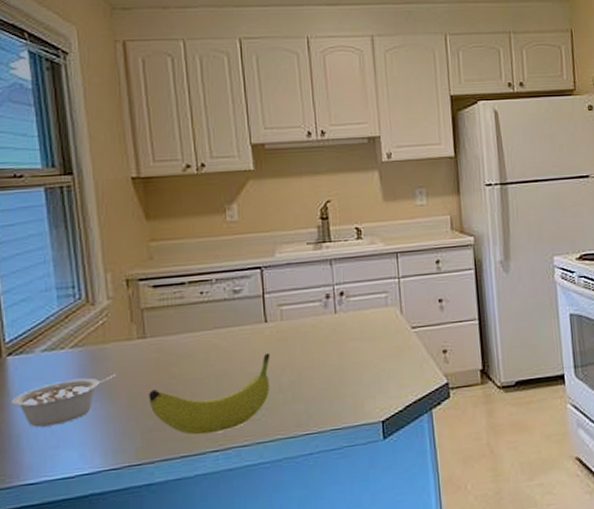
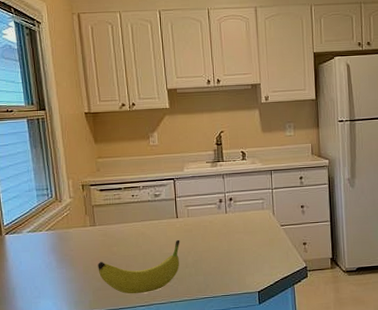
legume: present [11,373,115,428] -> none [9,249,76,284]

